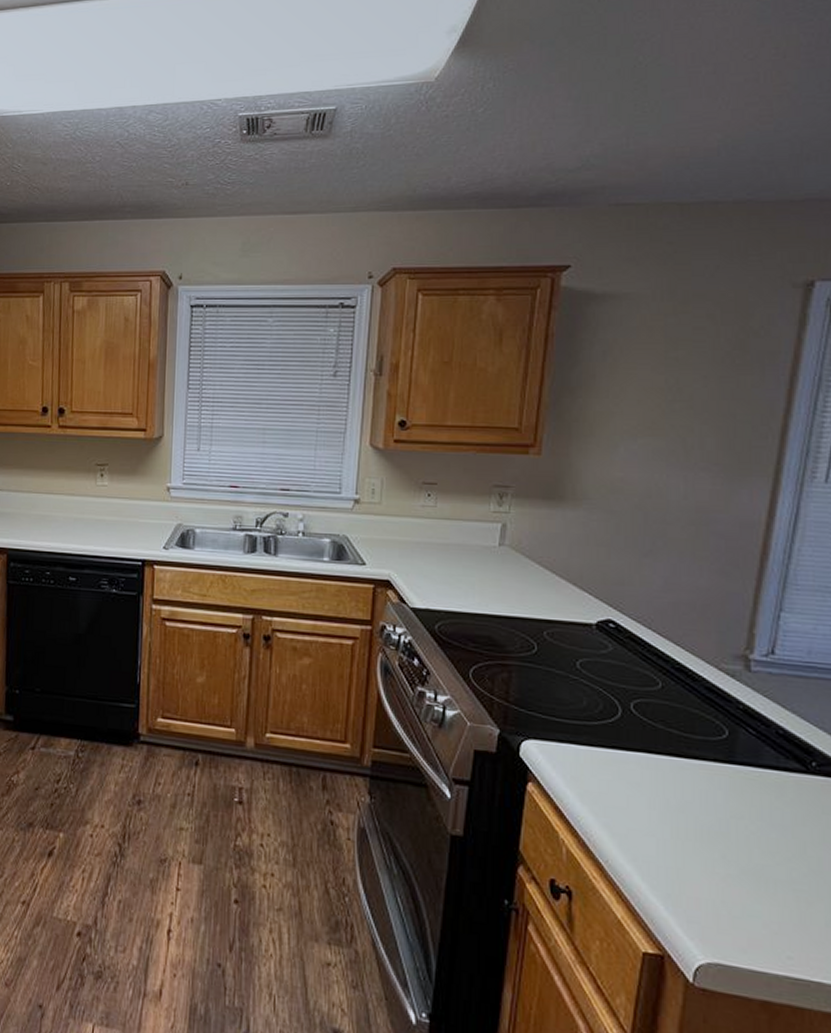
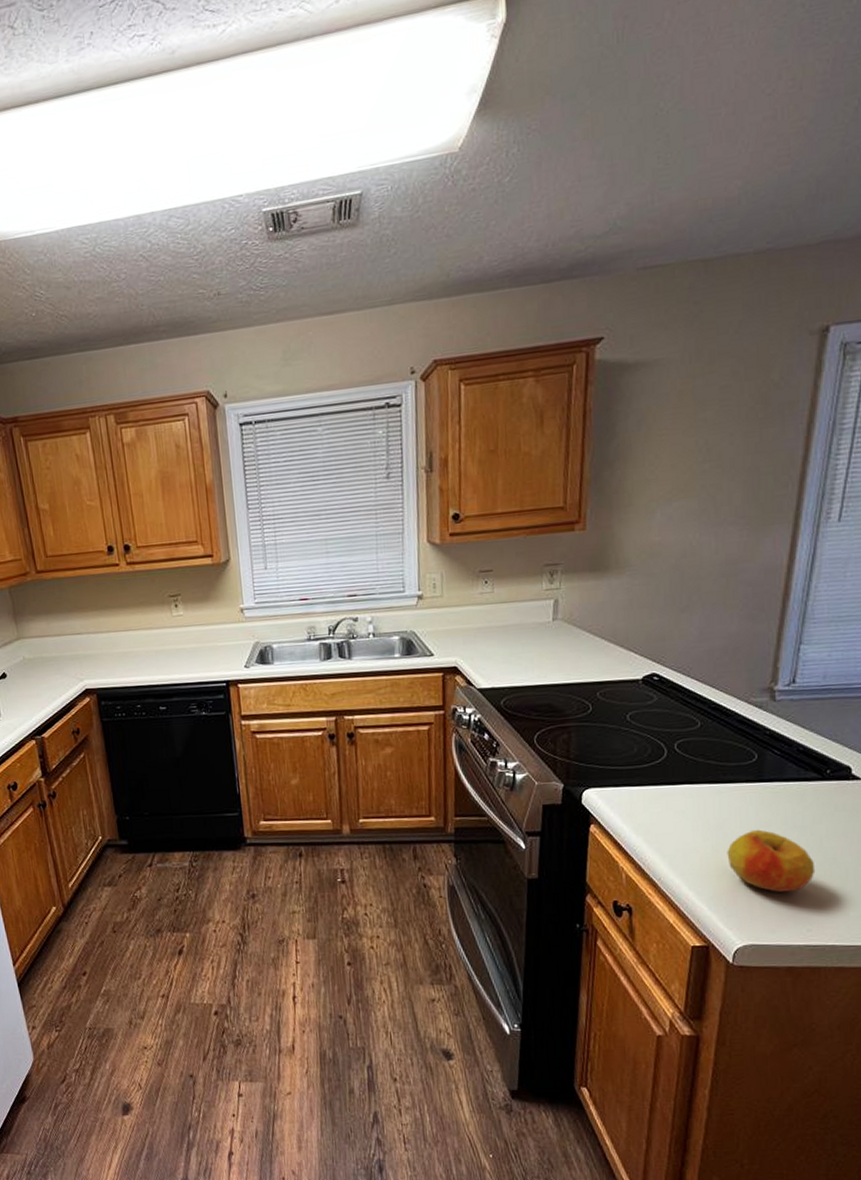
apple: none [689,819,798,905] -> present [727,829,816,892]

